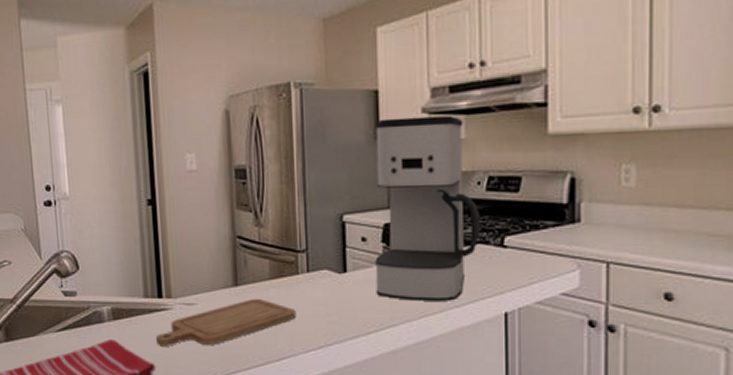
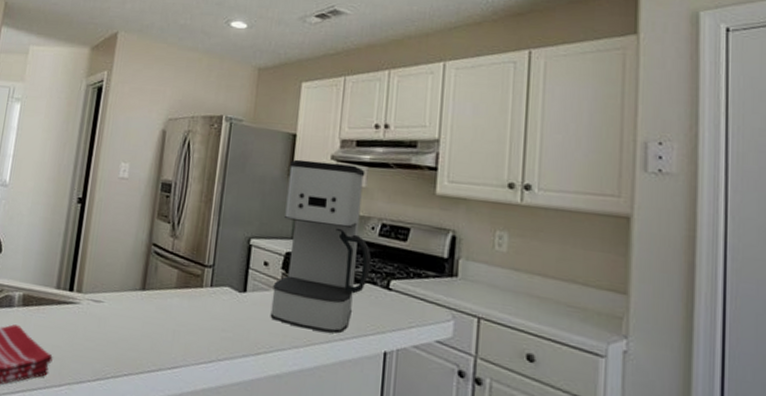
chopping board: present [155,298,297,347] -> none [58,304,195,345]

